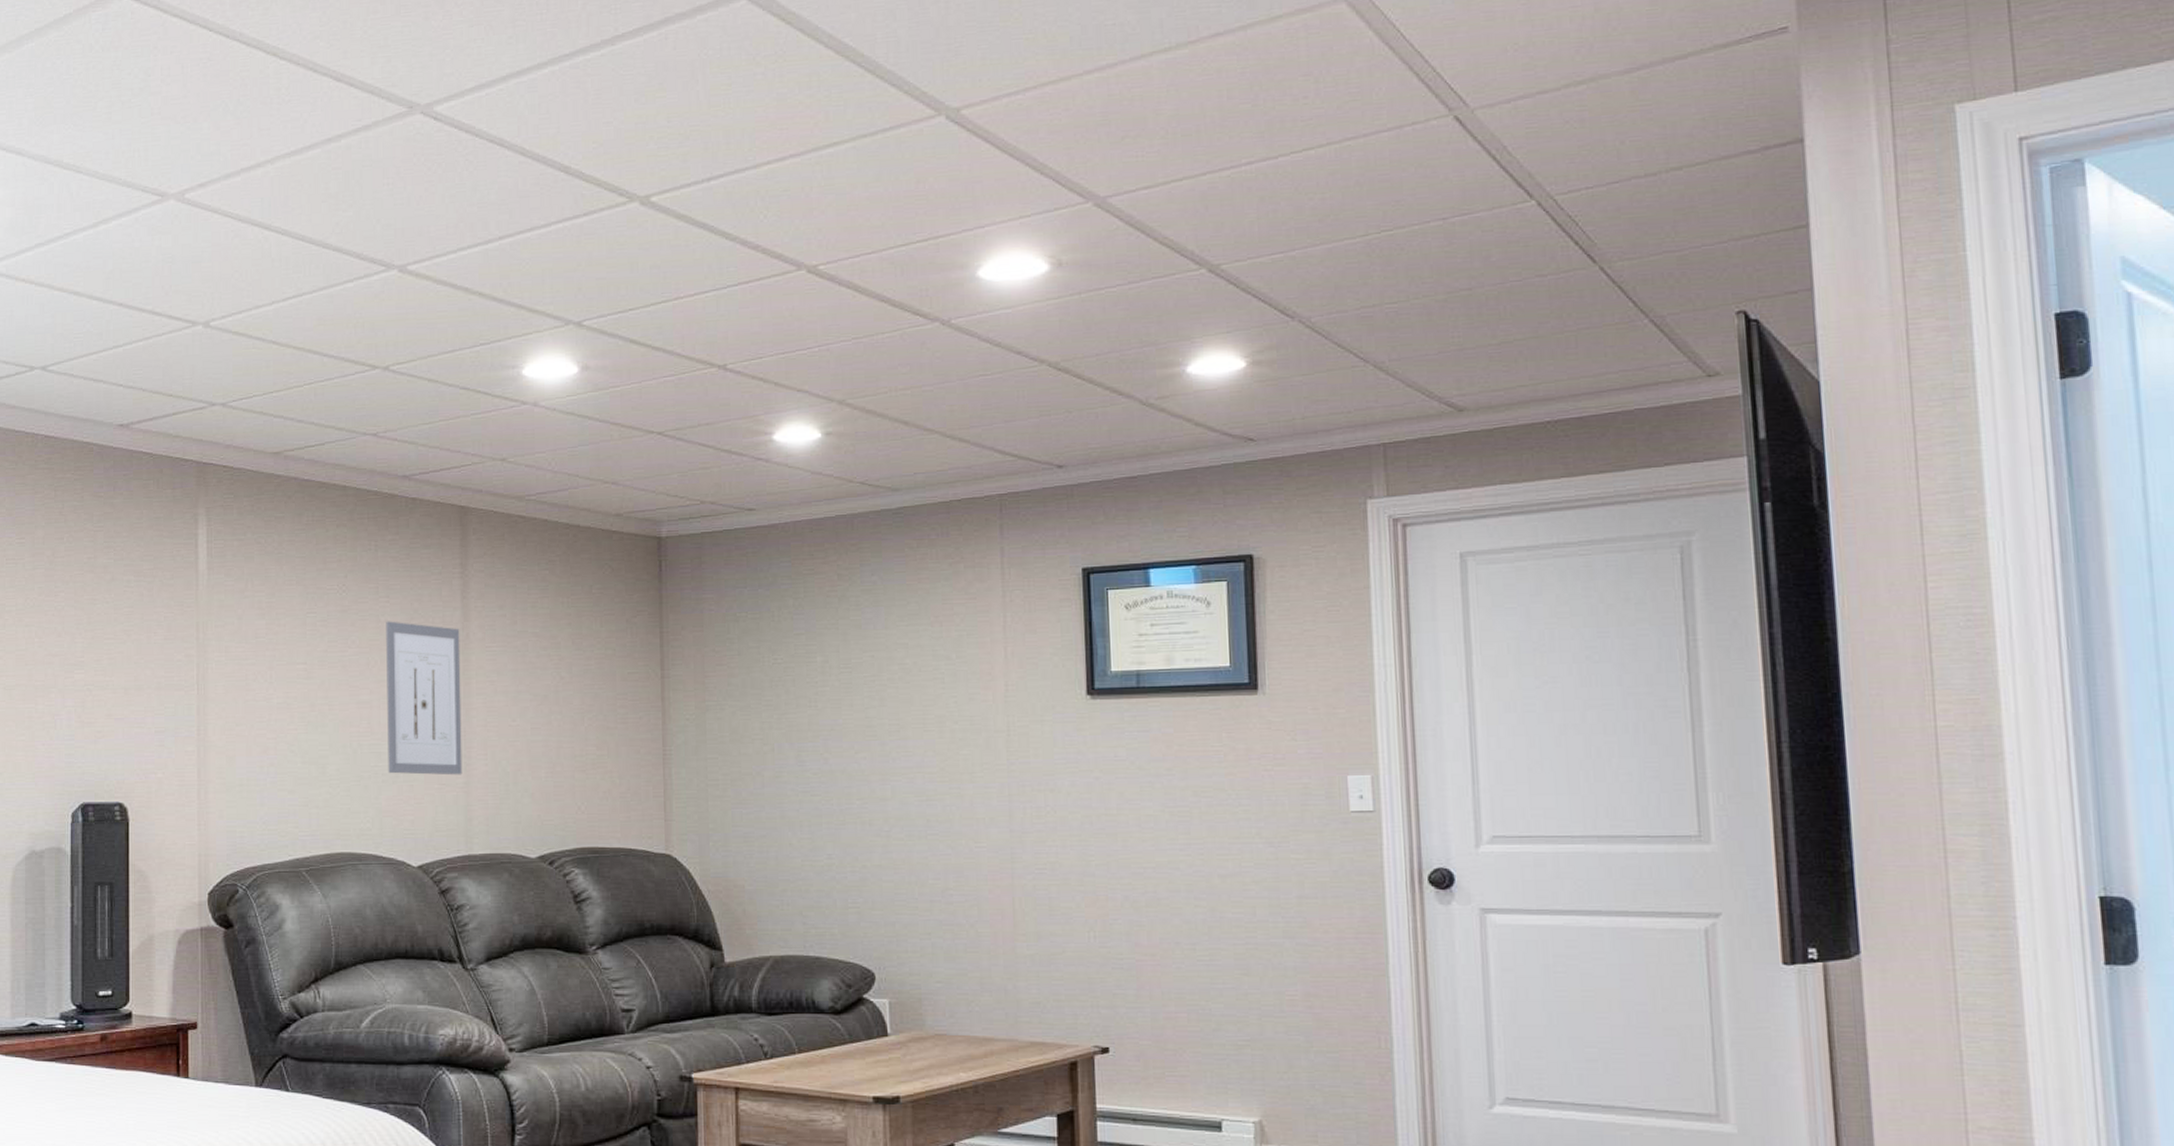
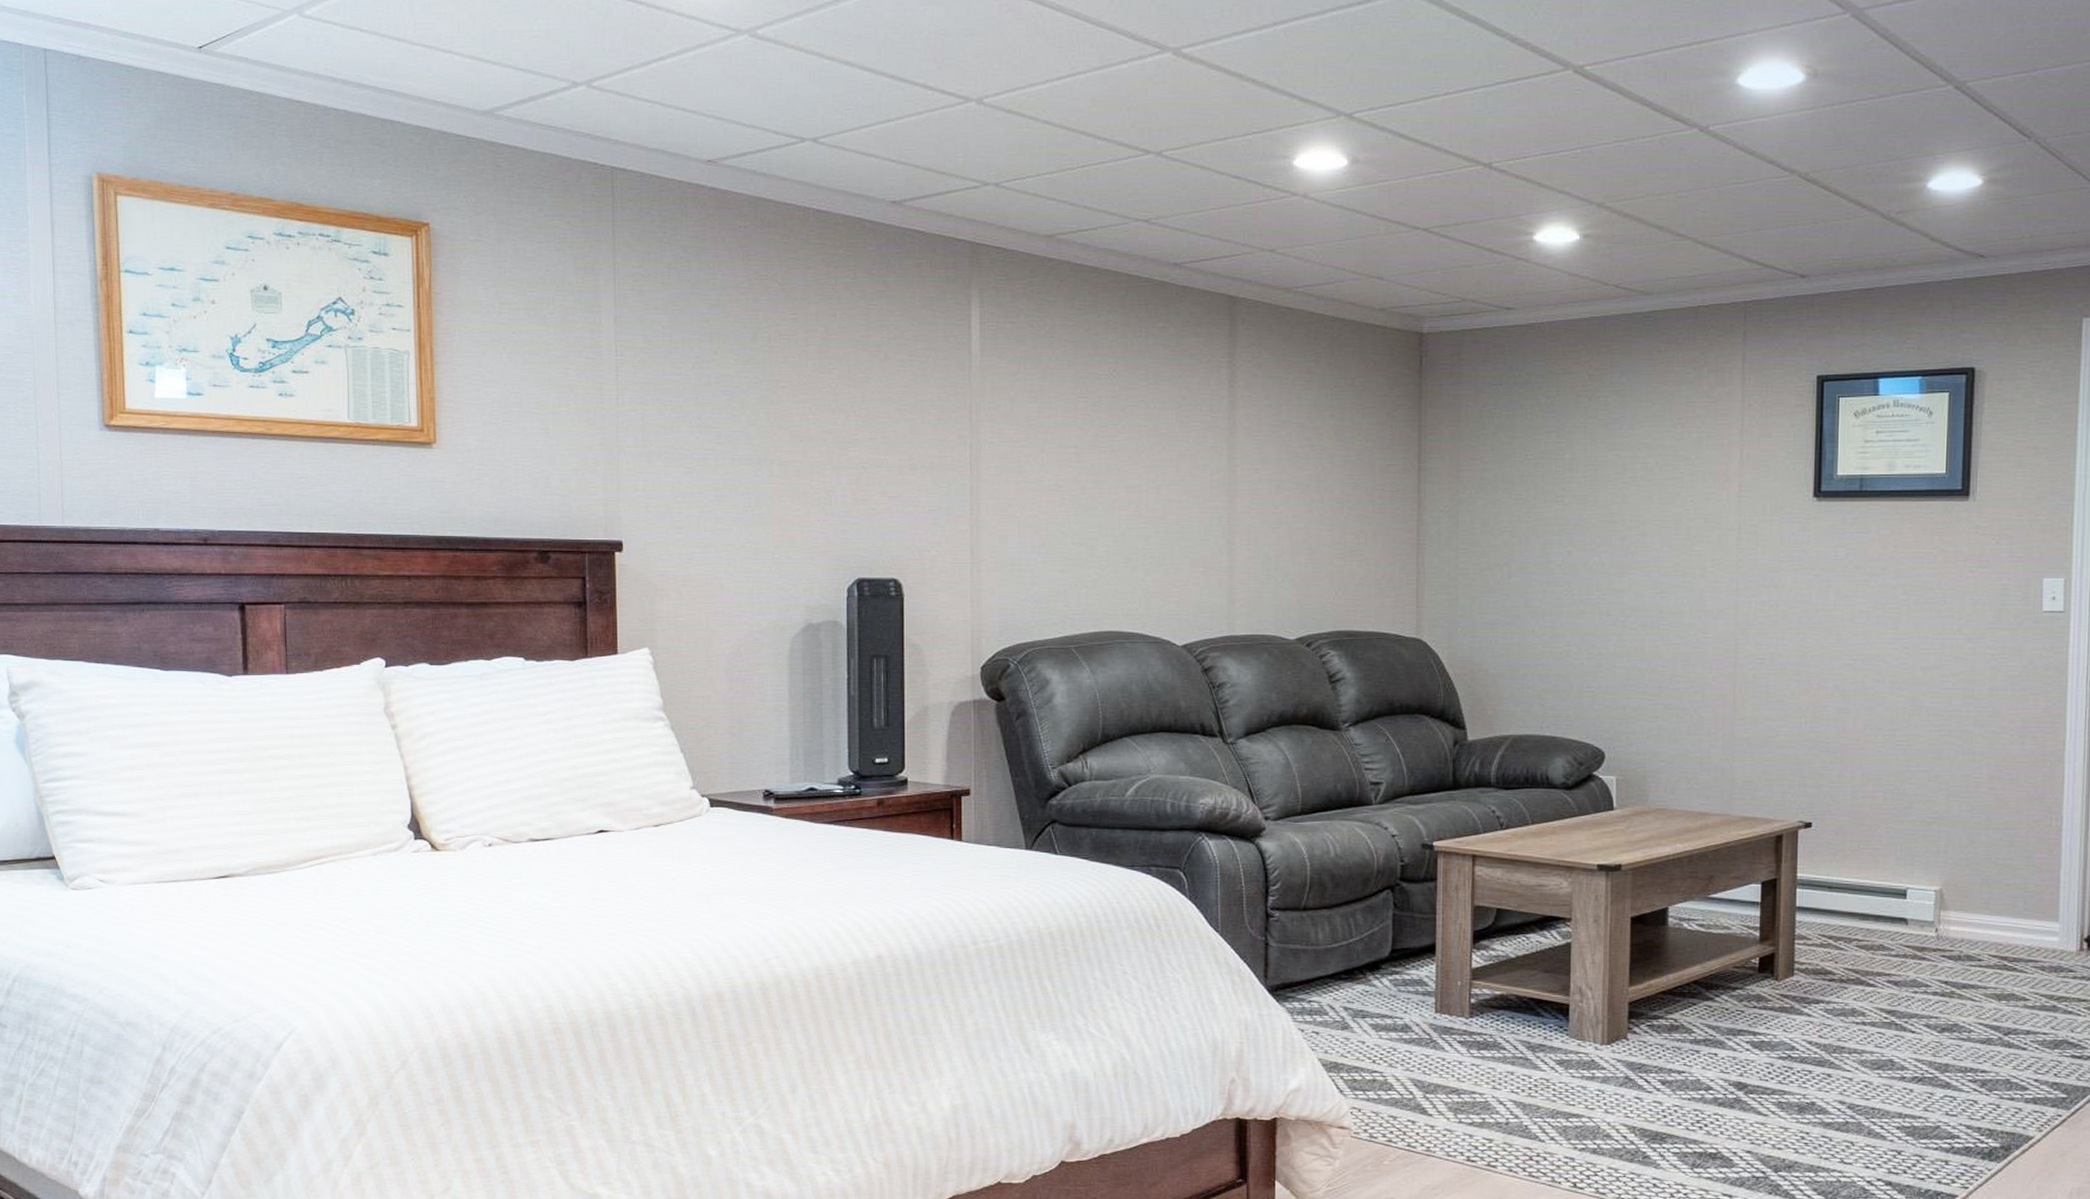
wall art: present [386,621,463,775] -> none [1155,408,1227,559]

